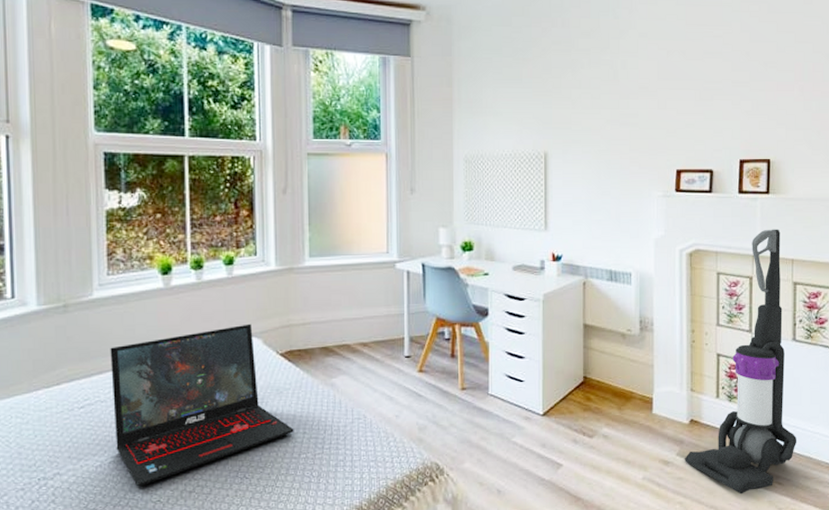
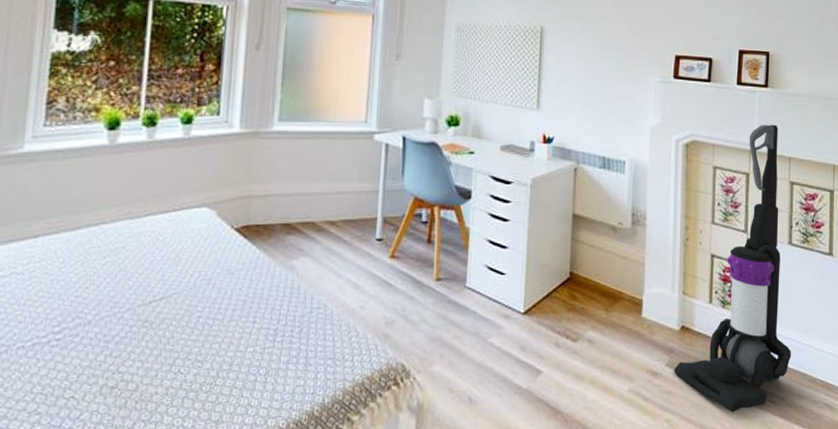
laptop: present [110,323,294,487] -> none [28,192,243,379]

